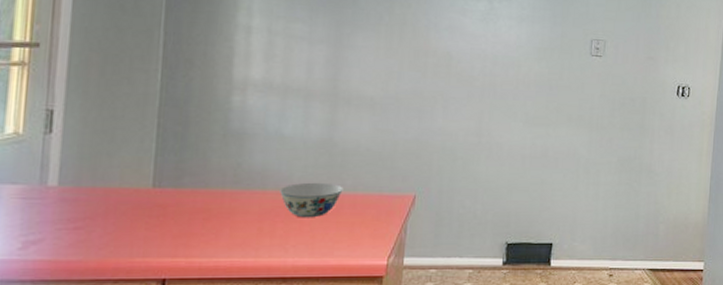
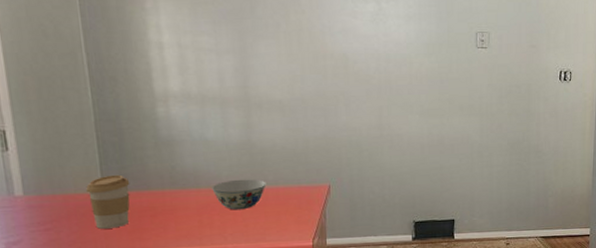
coffee cup: none [133,168,186,231] -> present [86,174,130,229]

